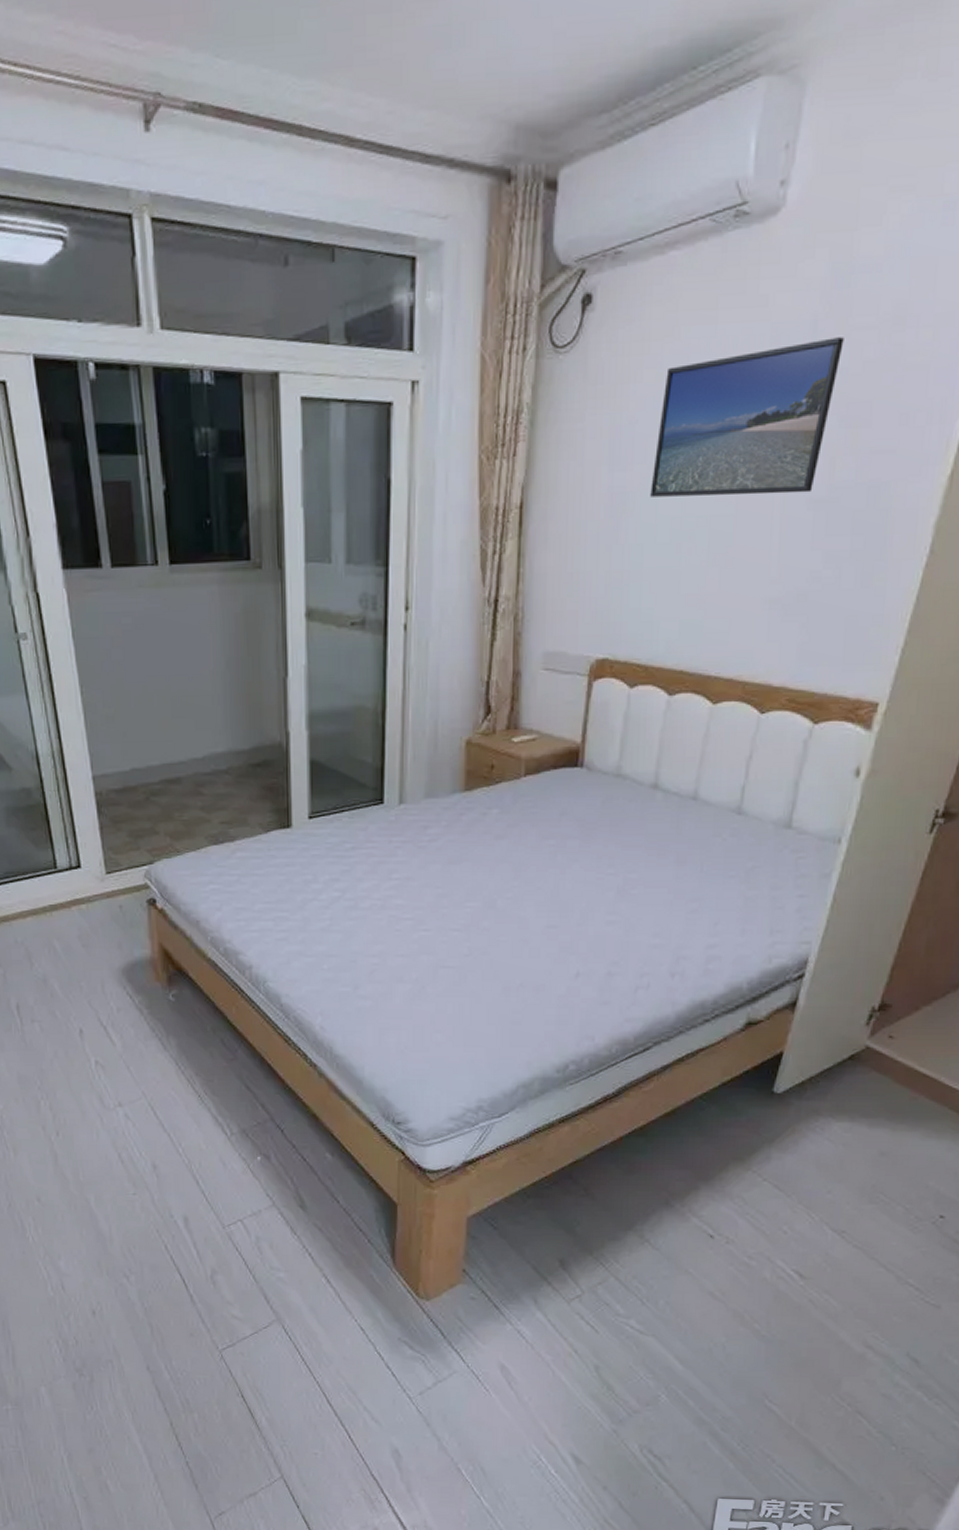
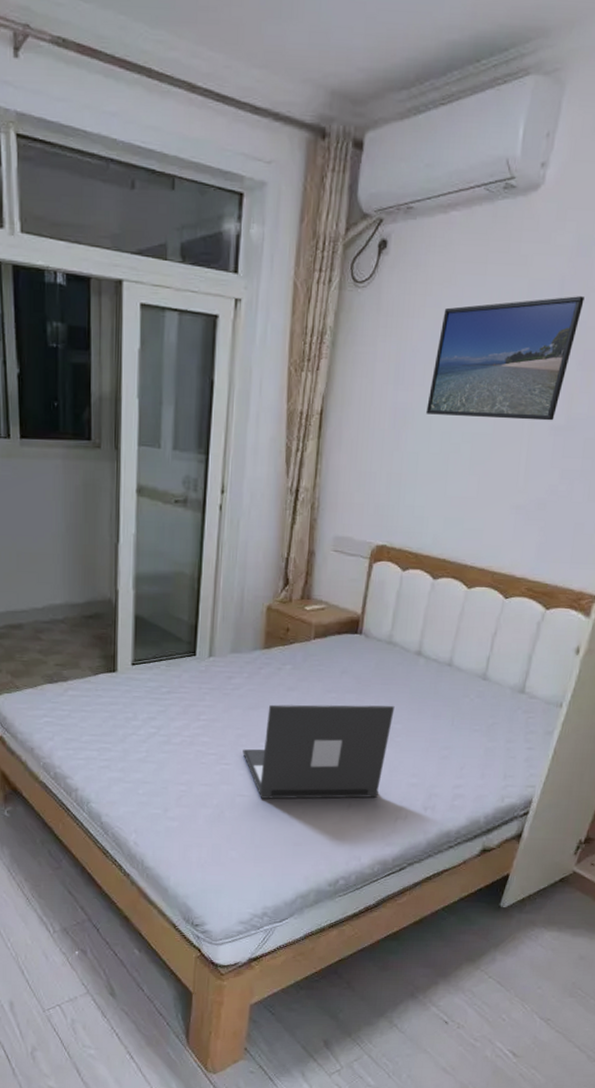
laptop: none [444,851,628,970] -> present [243,704,395,799]

